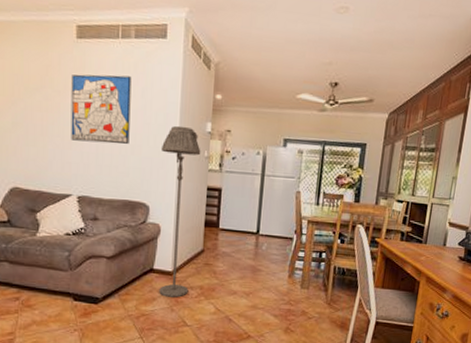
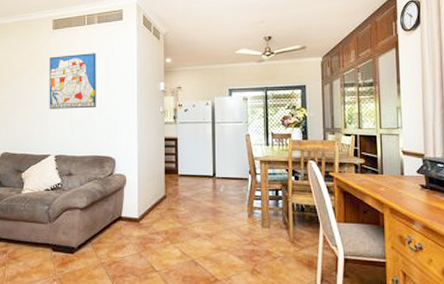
floor lamp: present [159,125,201,298] -> none [122,88,157,243]

